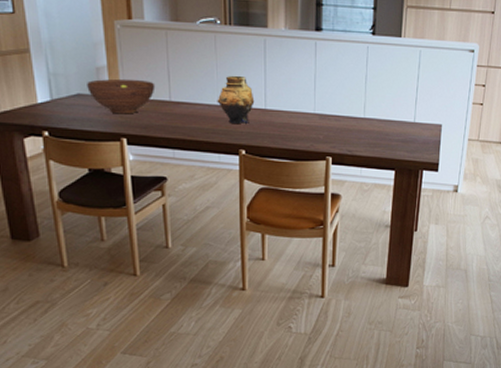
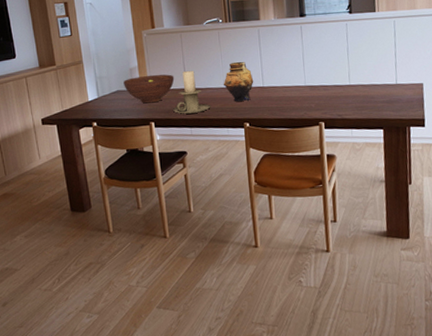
candle holder: none [152,78,200,132] -> present [173,70,211,114]

